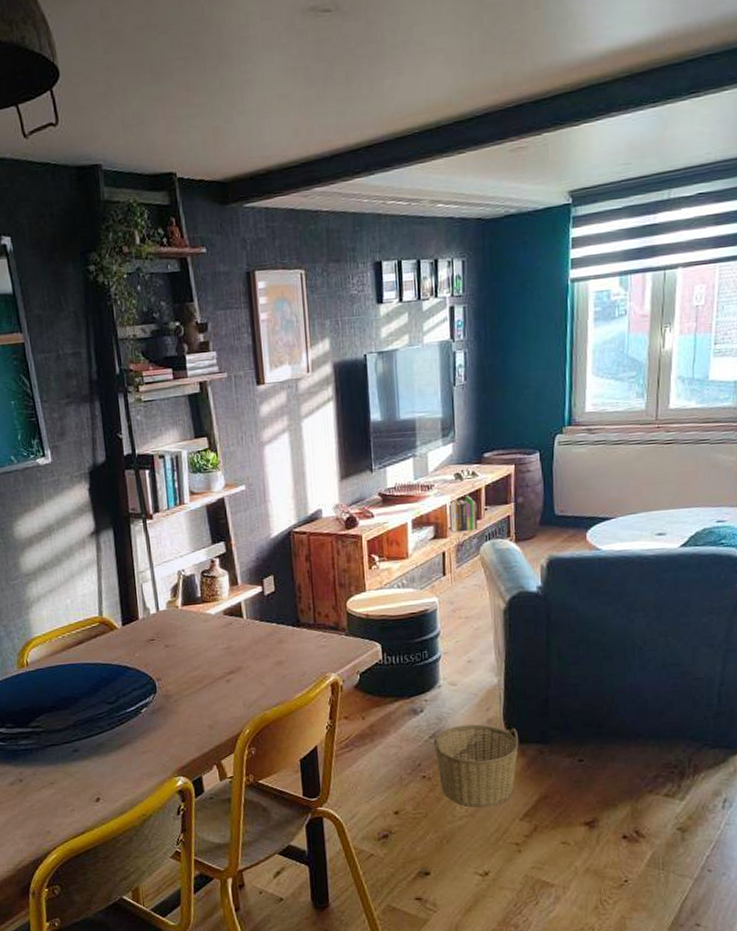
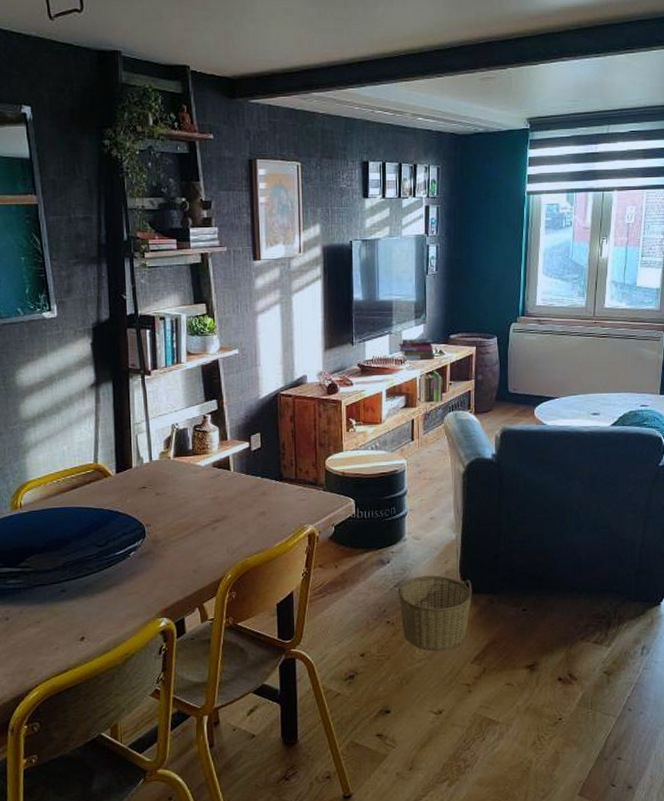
books: none [424,459,466,486] -> present [398,338,434,361]

